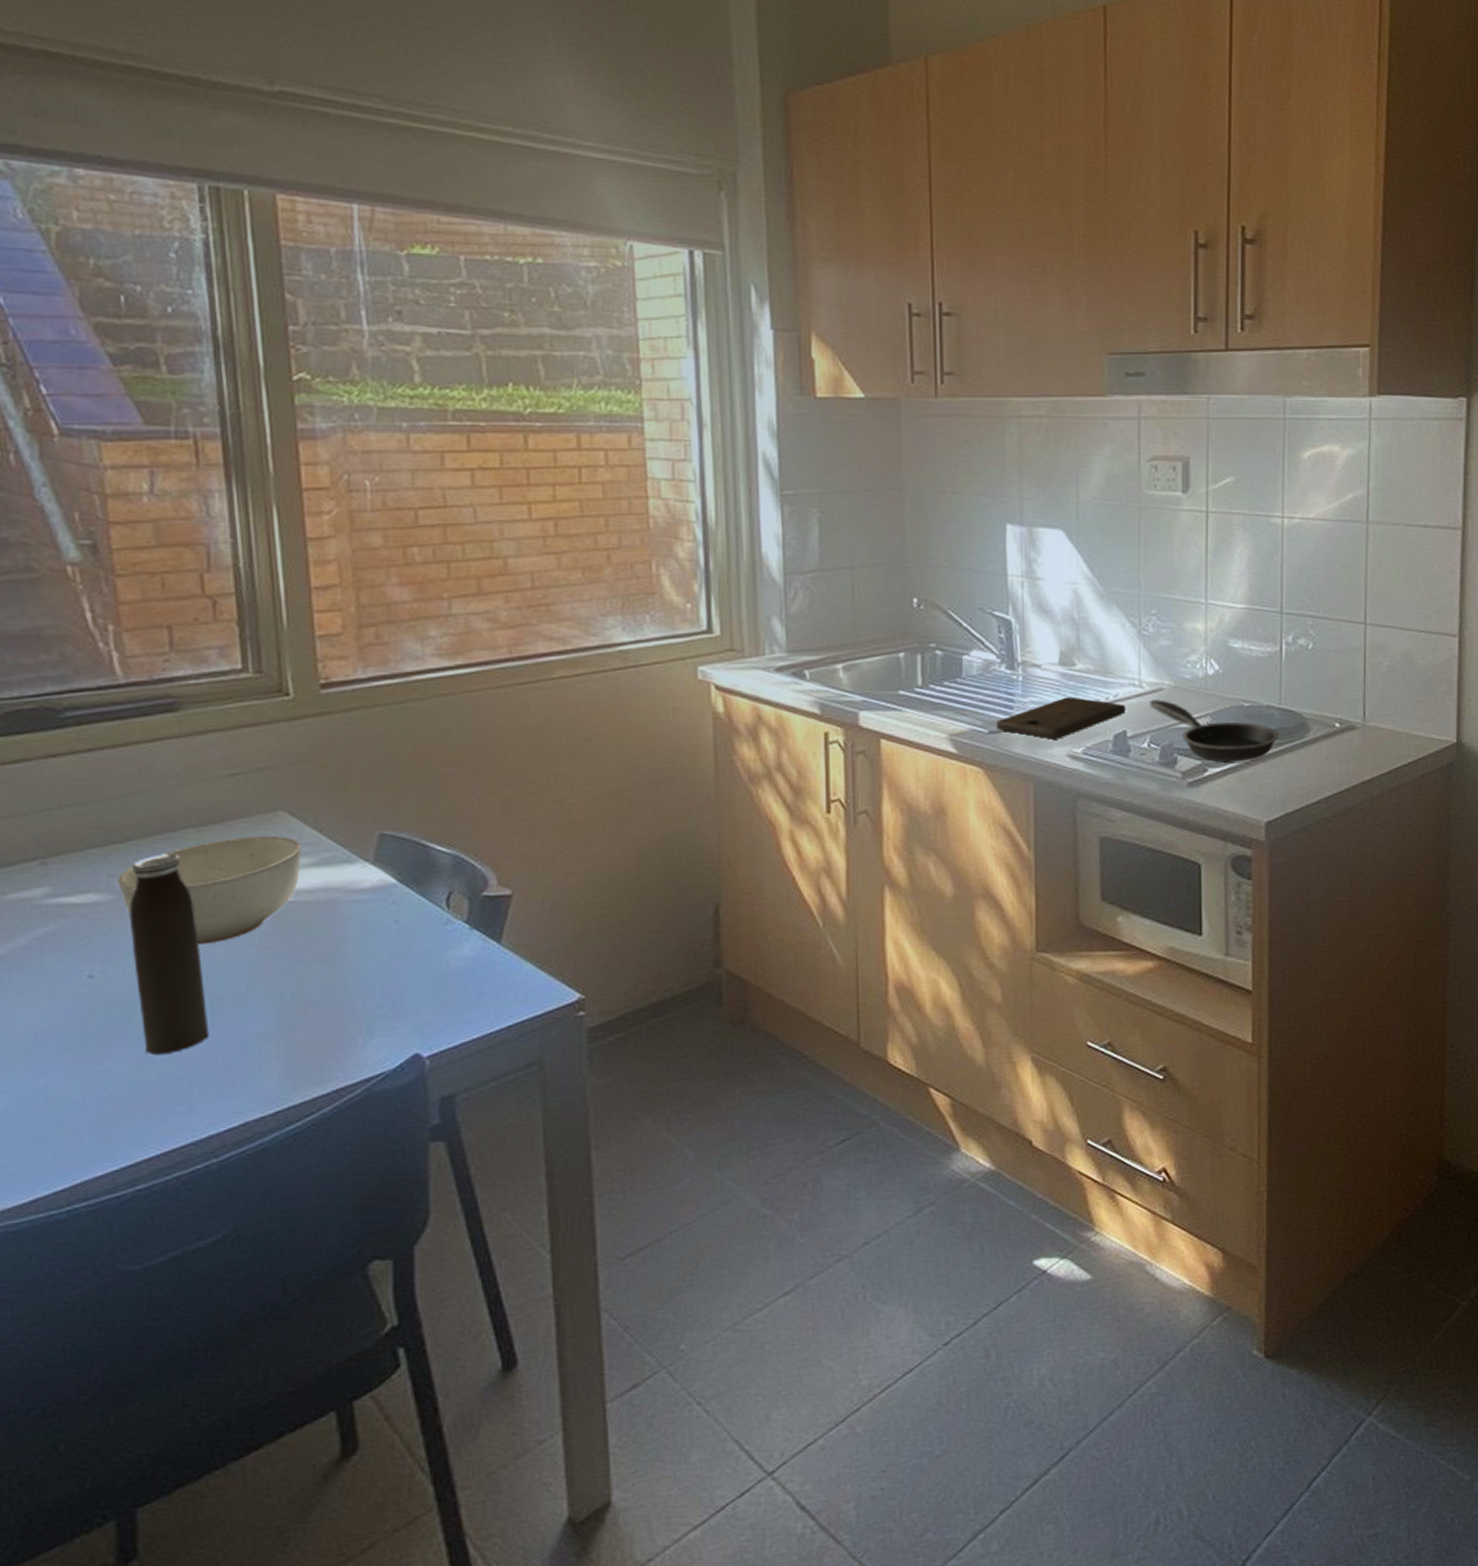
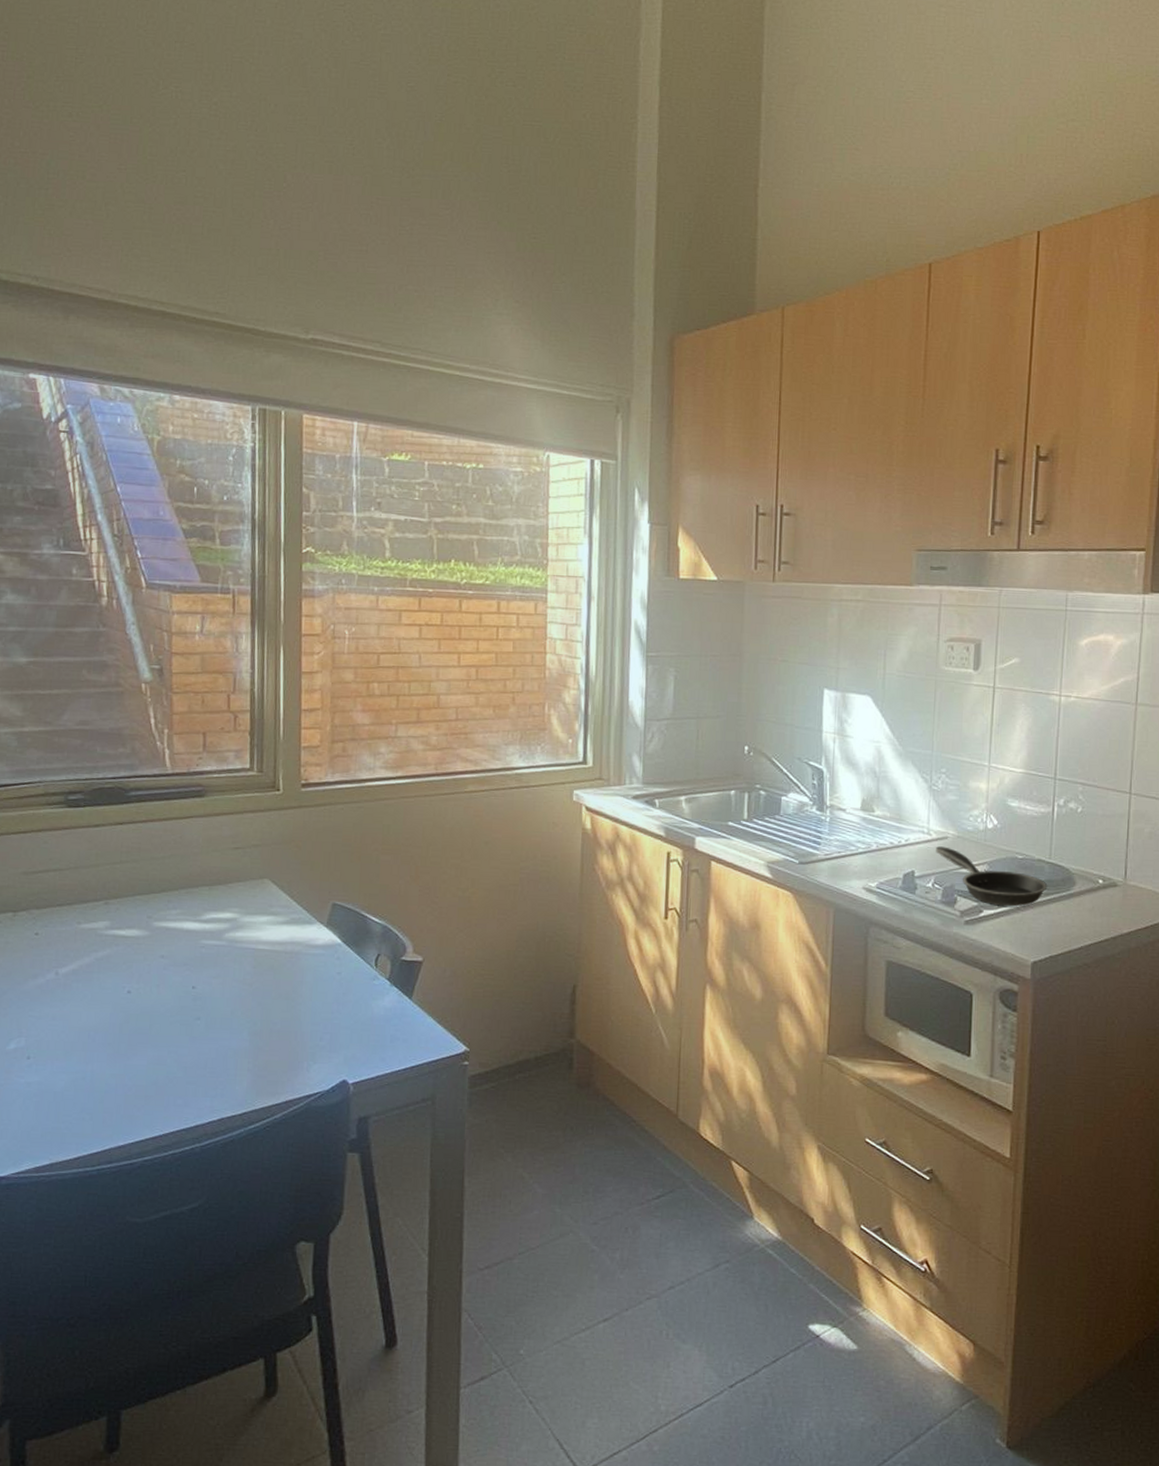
bowl: present [118,835,303,945] -> none [153,896,279,977]
water bottle: present [129,853,210,1054] -> none [158,904,204,1057]
cutting board: present [997,697,1126,739] -> none [806,838,915,873]

